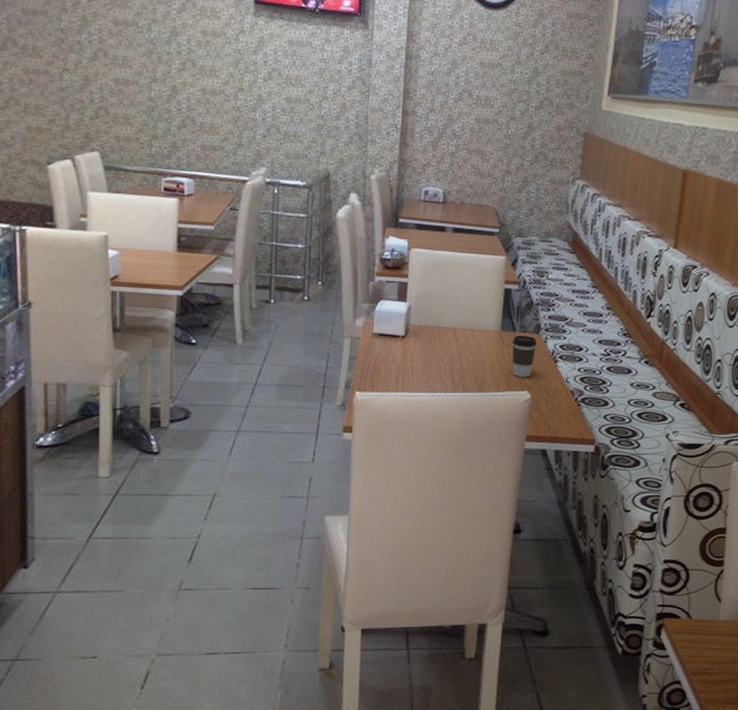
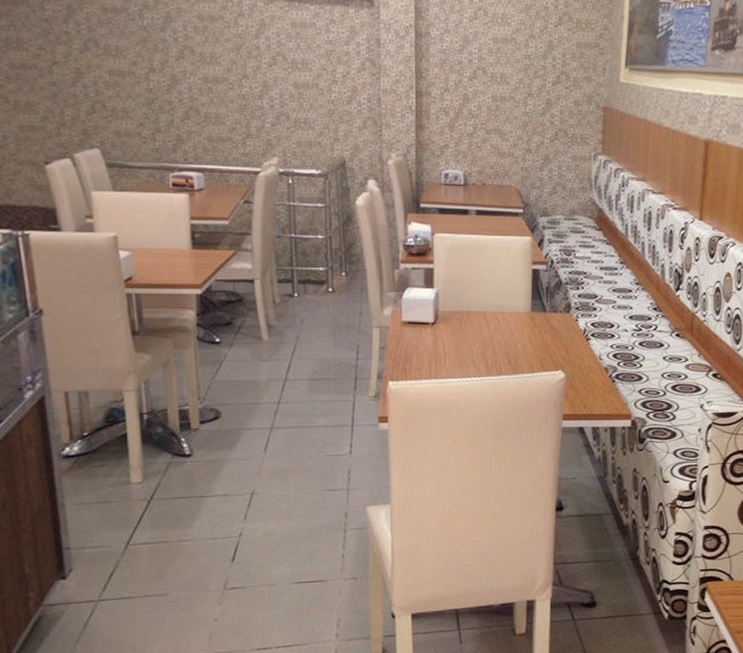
coffee cup: present [512,335,537,377] -> none [543,315,568,357]

